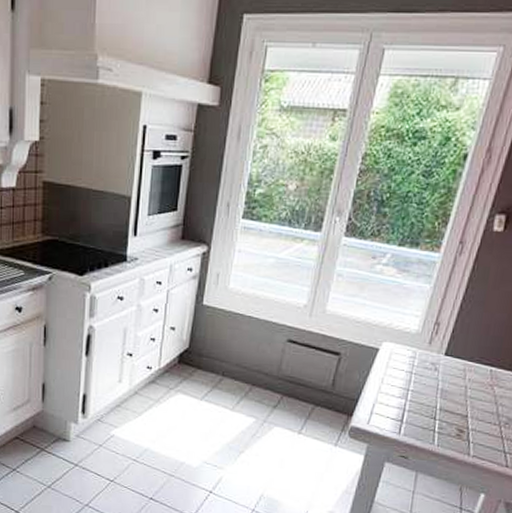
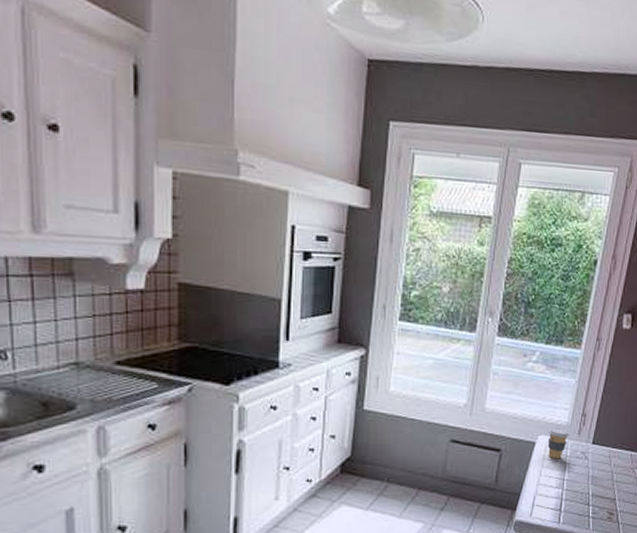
coffee cup: none [392,335,419,368] -> present [548,428,569,459]

